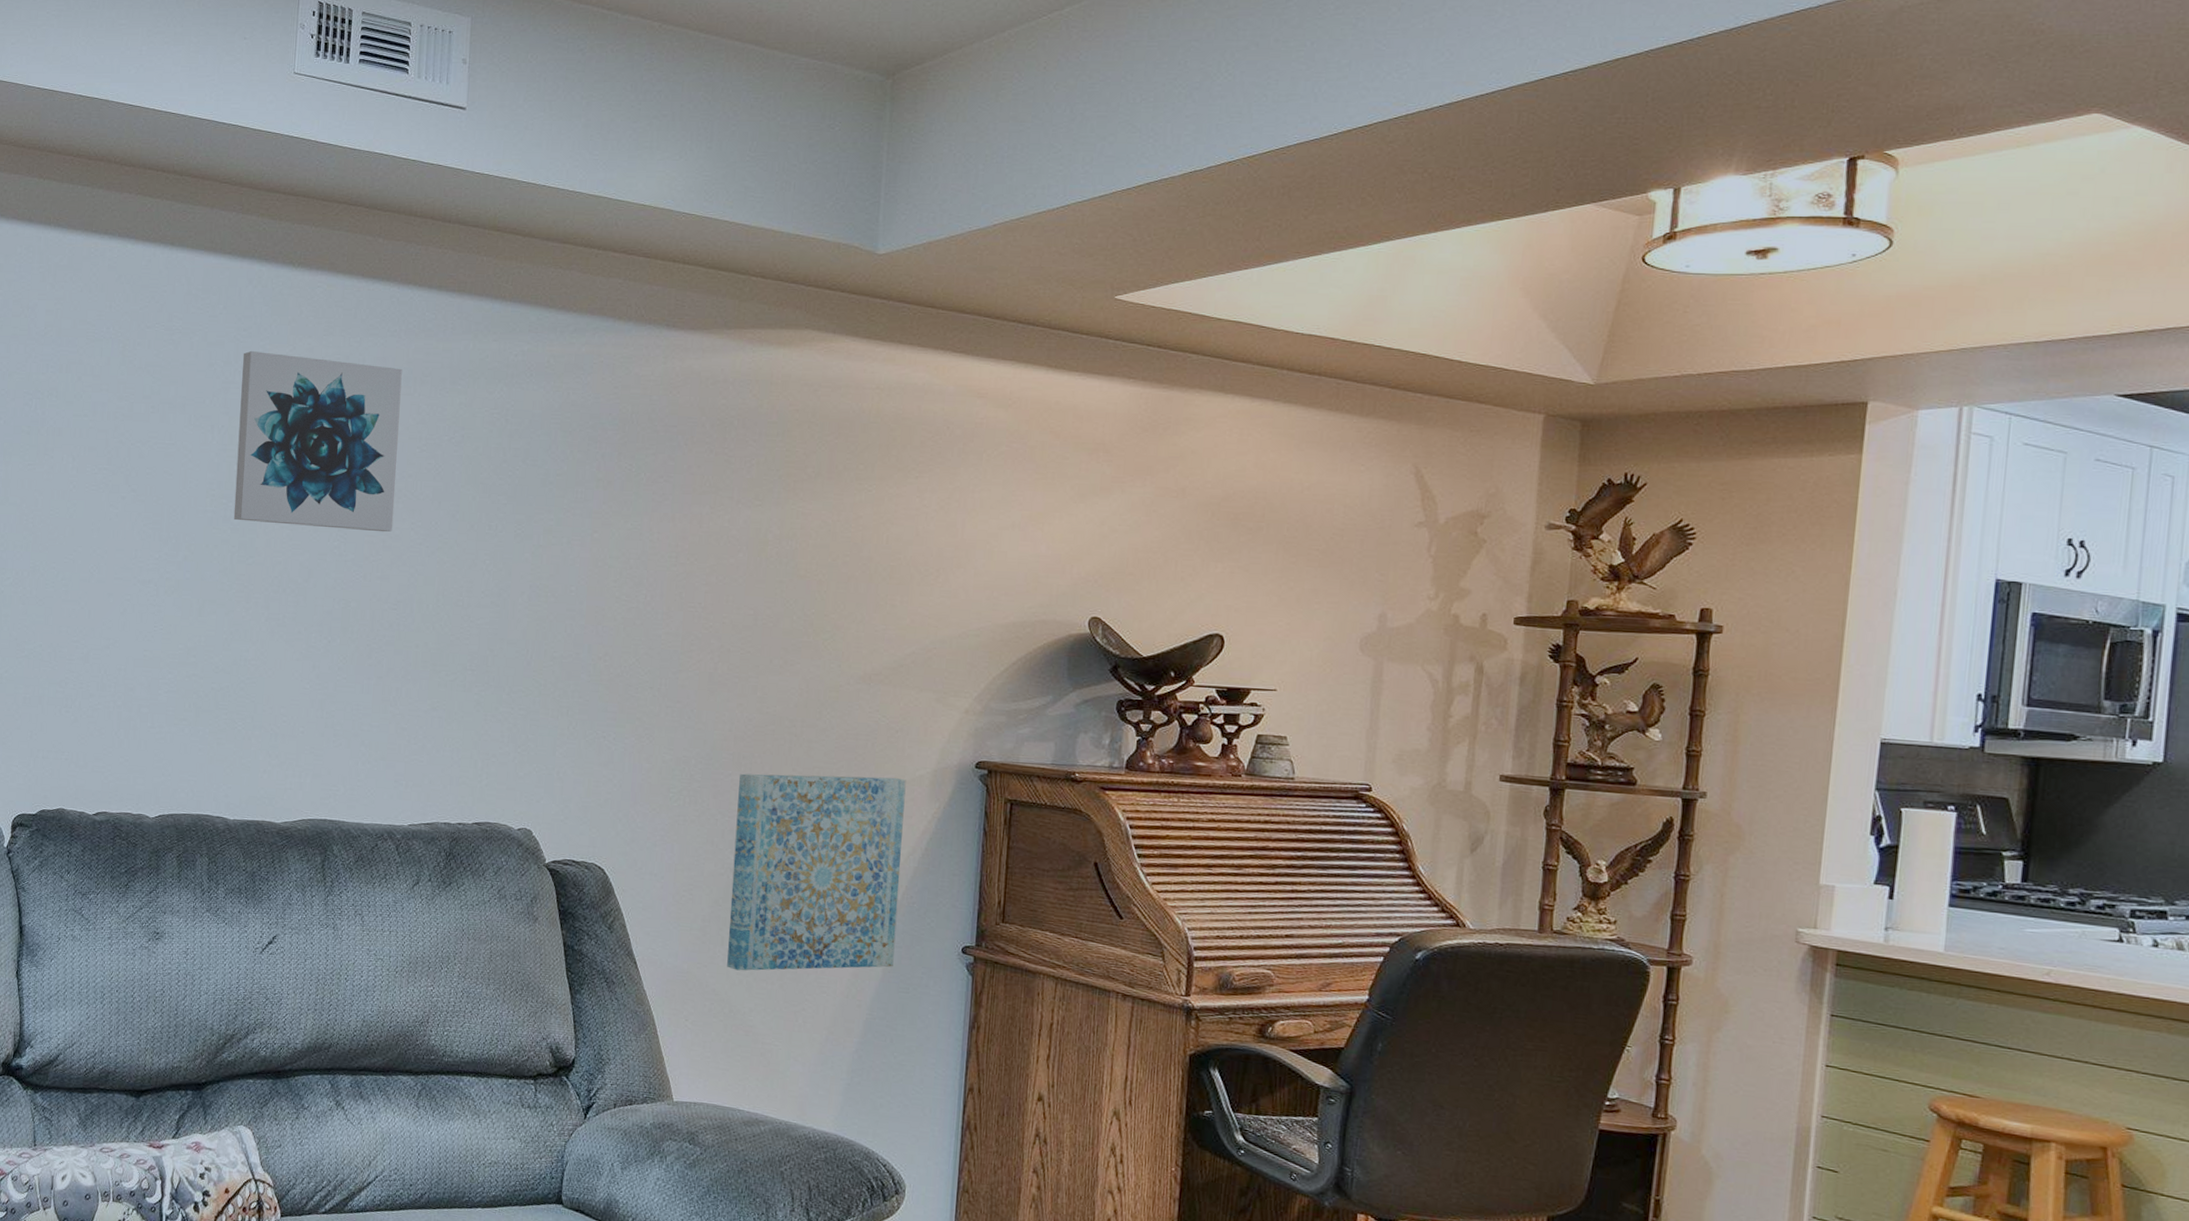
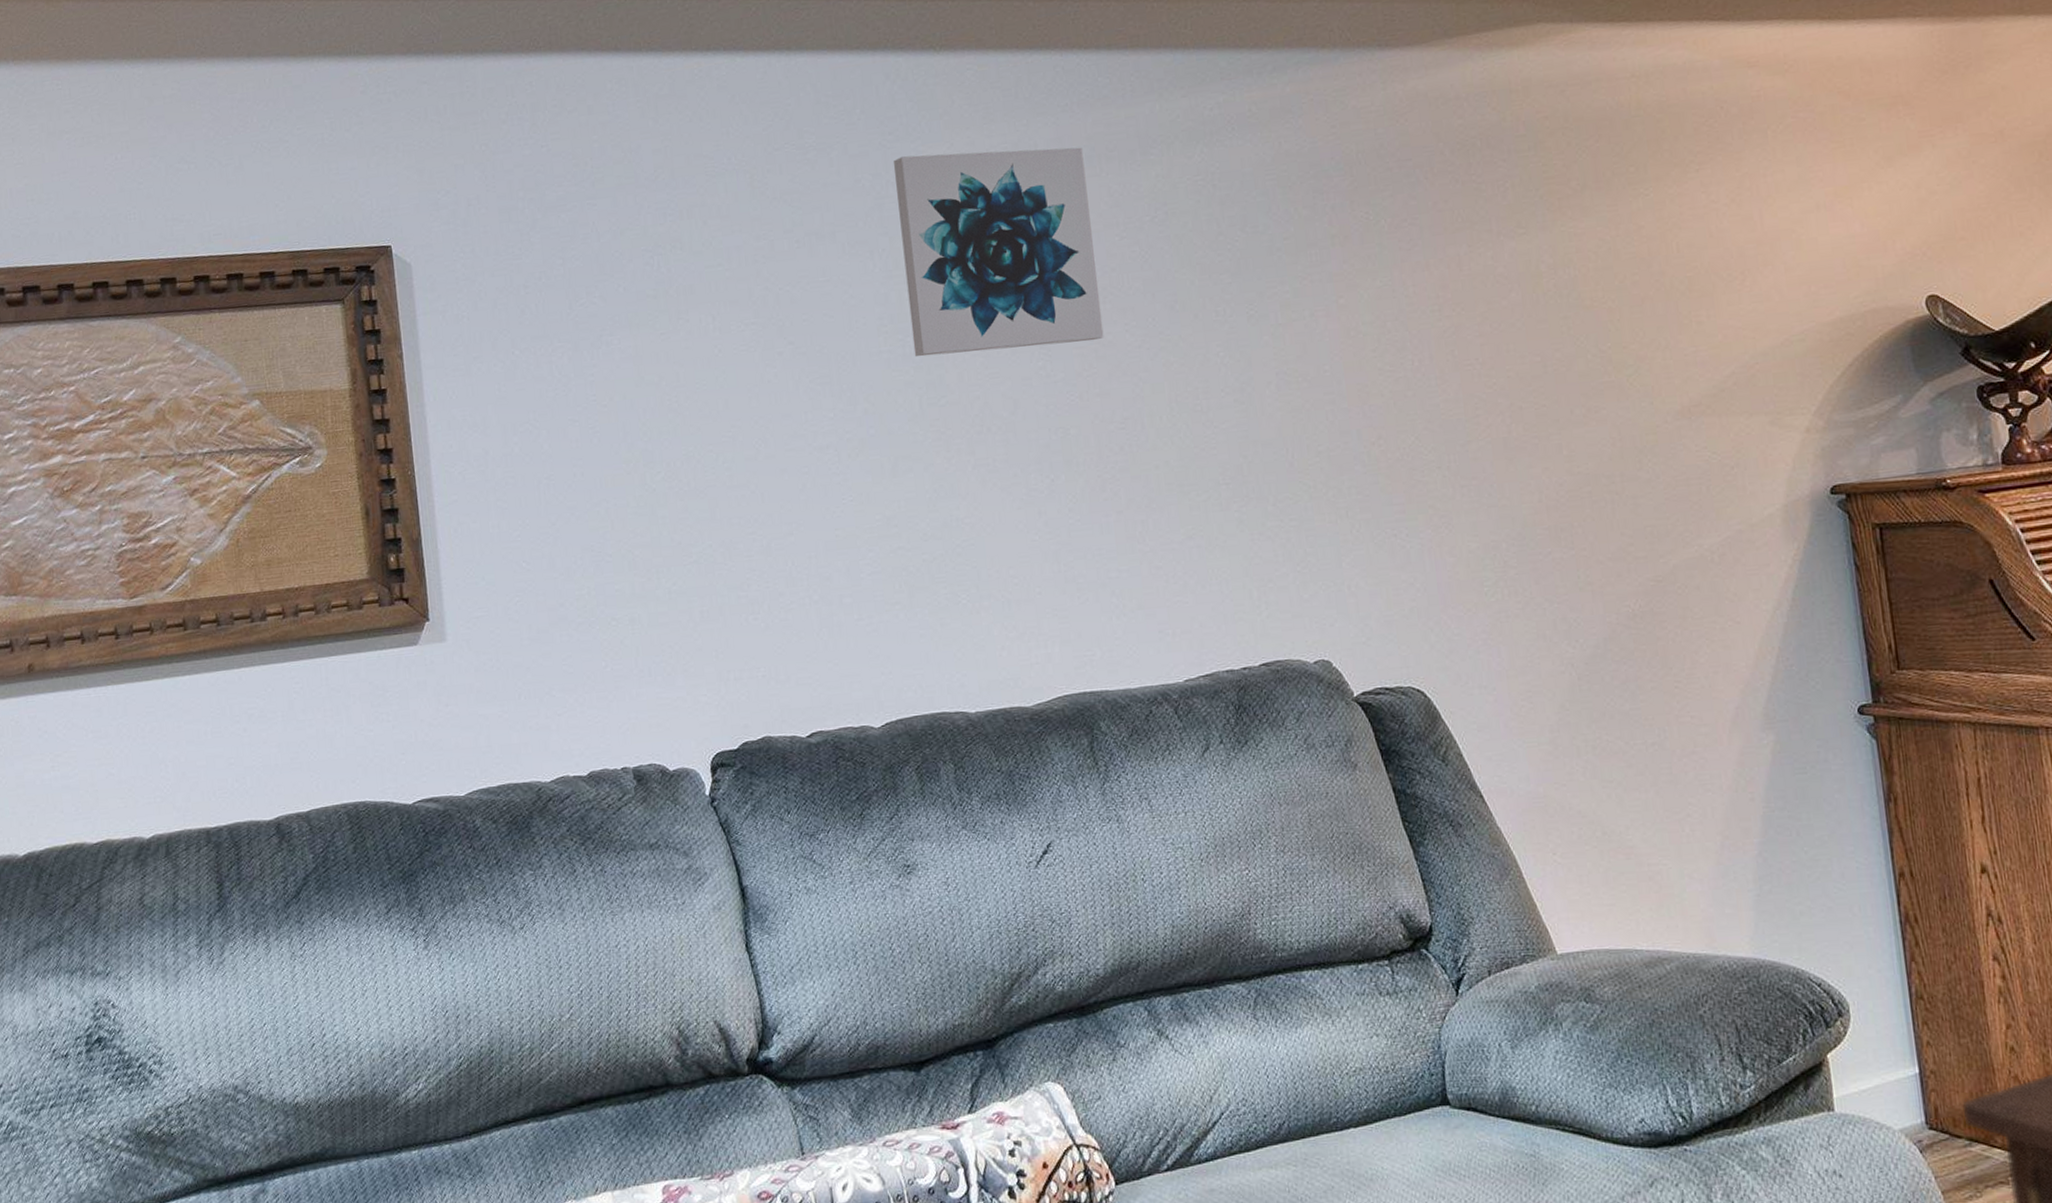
wall art: present [727,773,906,971] -> none [1561,521,1783,784]

